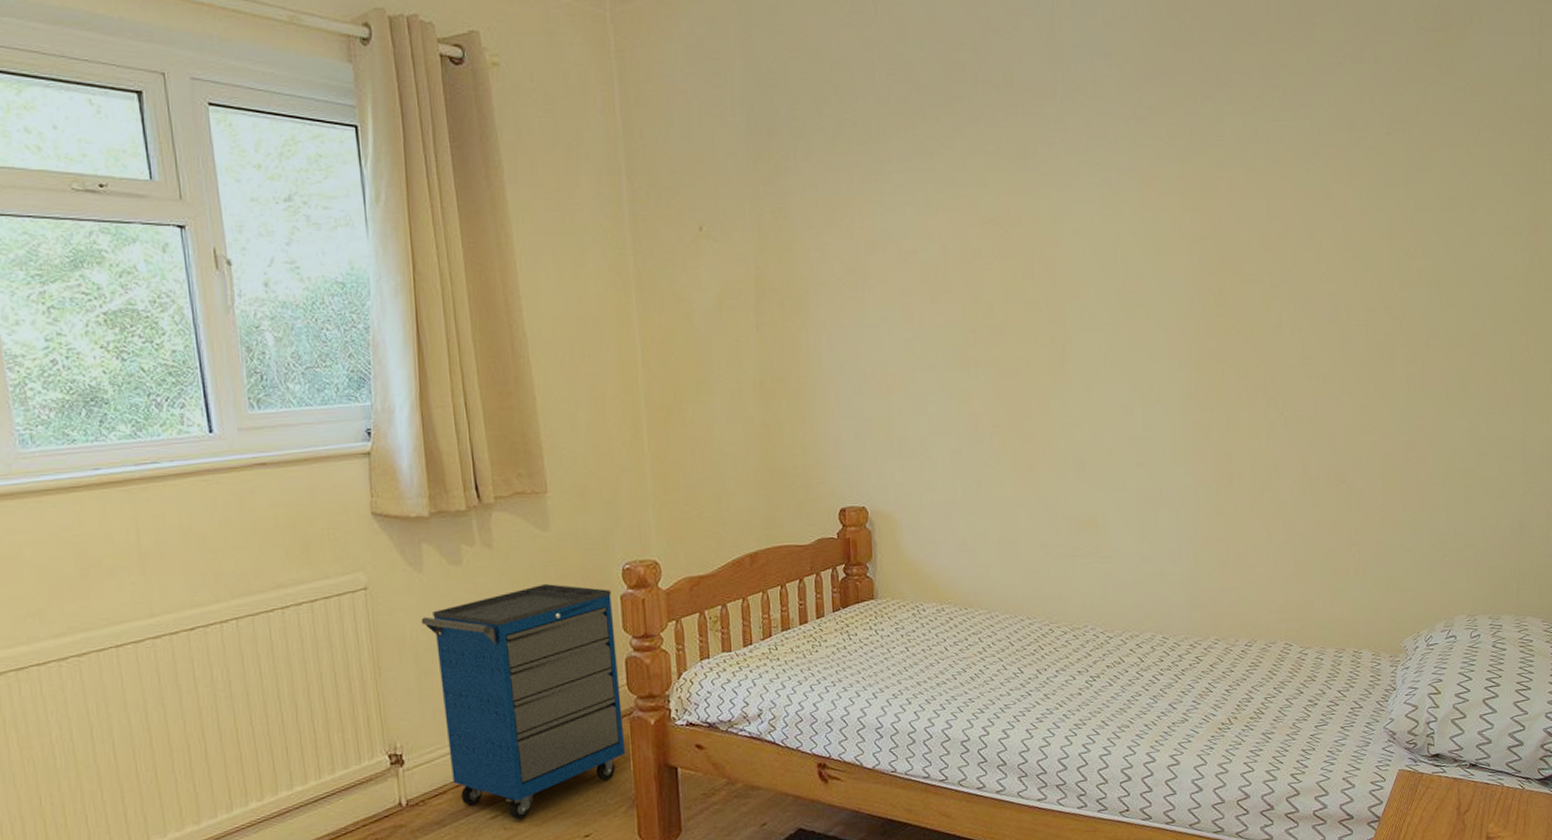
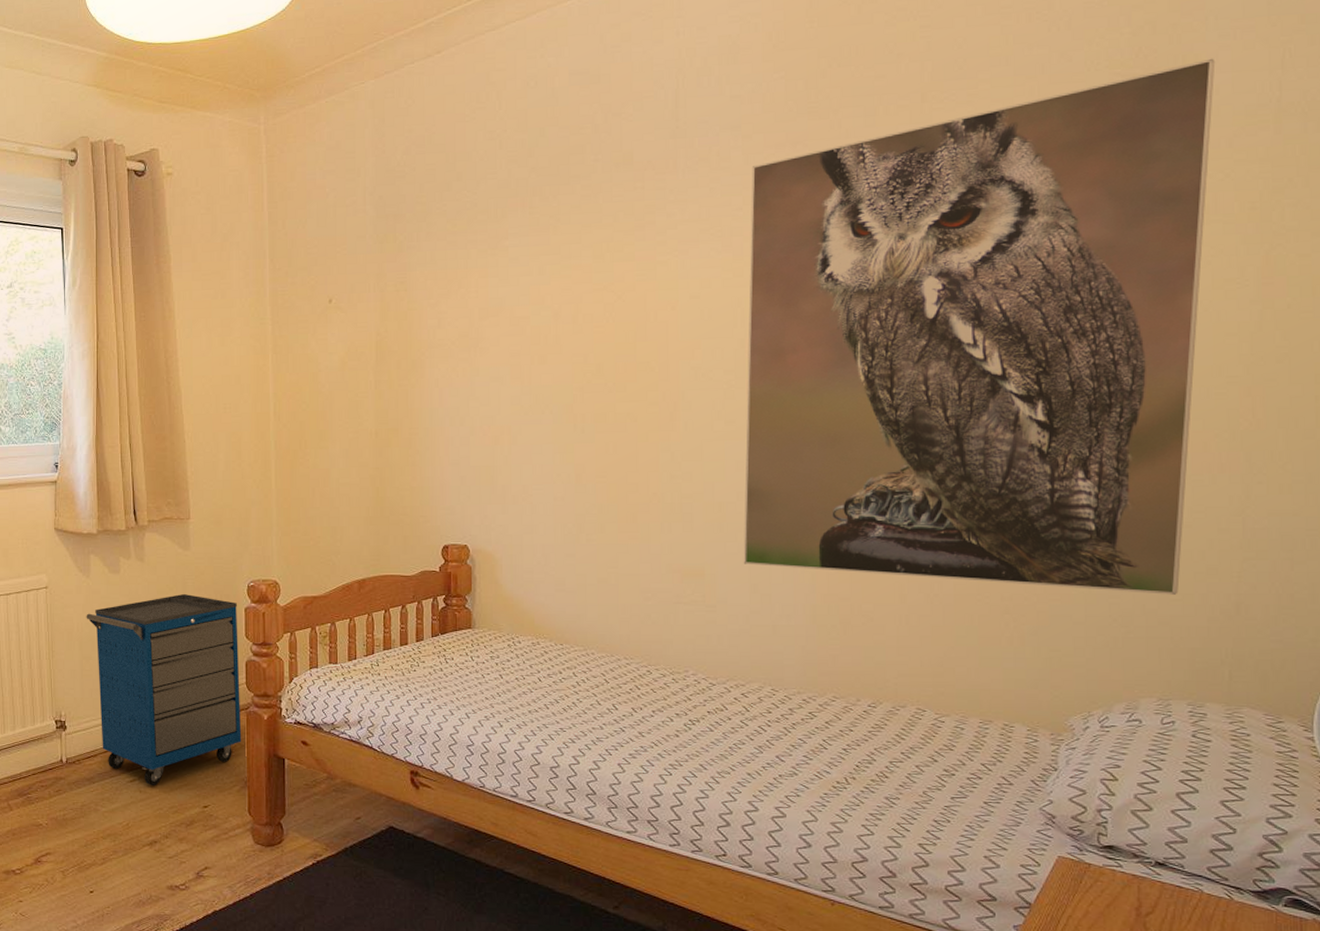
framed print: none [1124,20,1494,520] -> present [743,58,1216,595]

